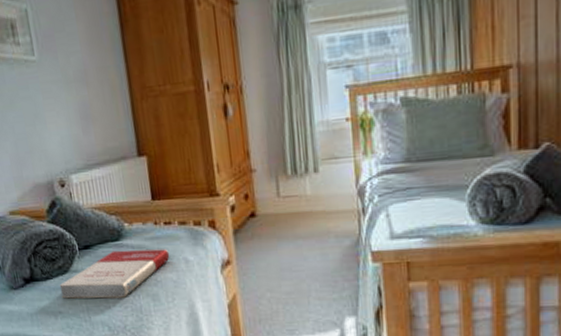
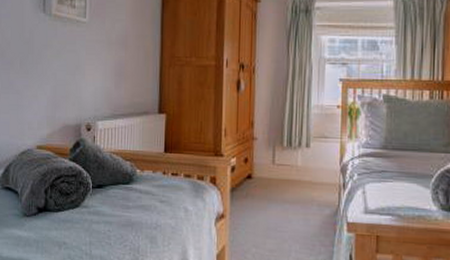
book: present [59,249,170,299] -> none [68,193,172,237]

